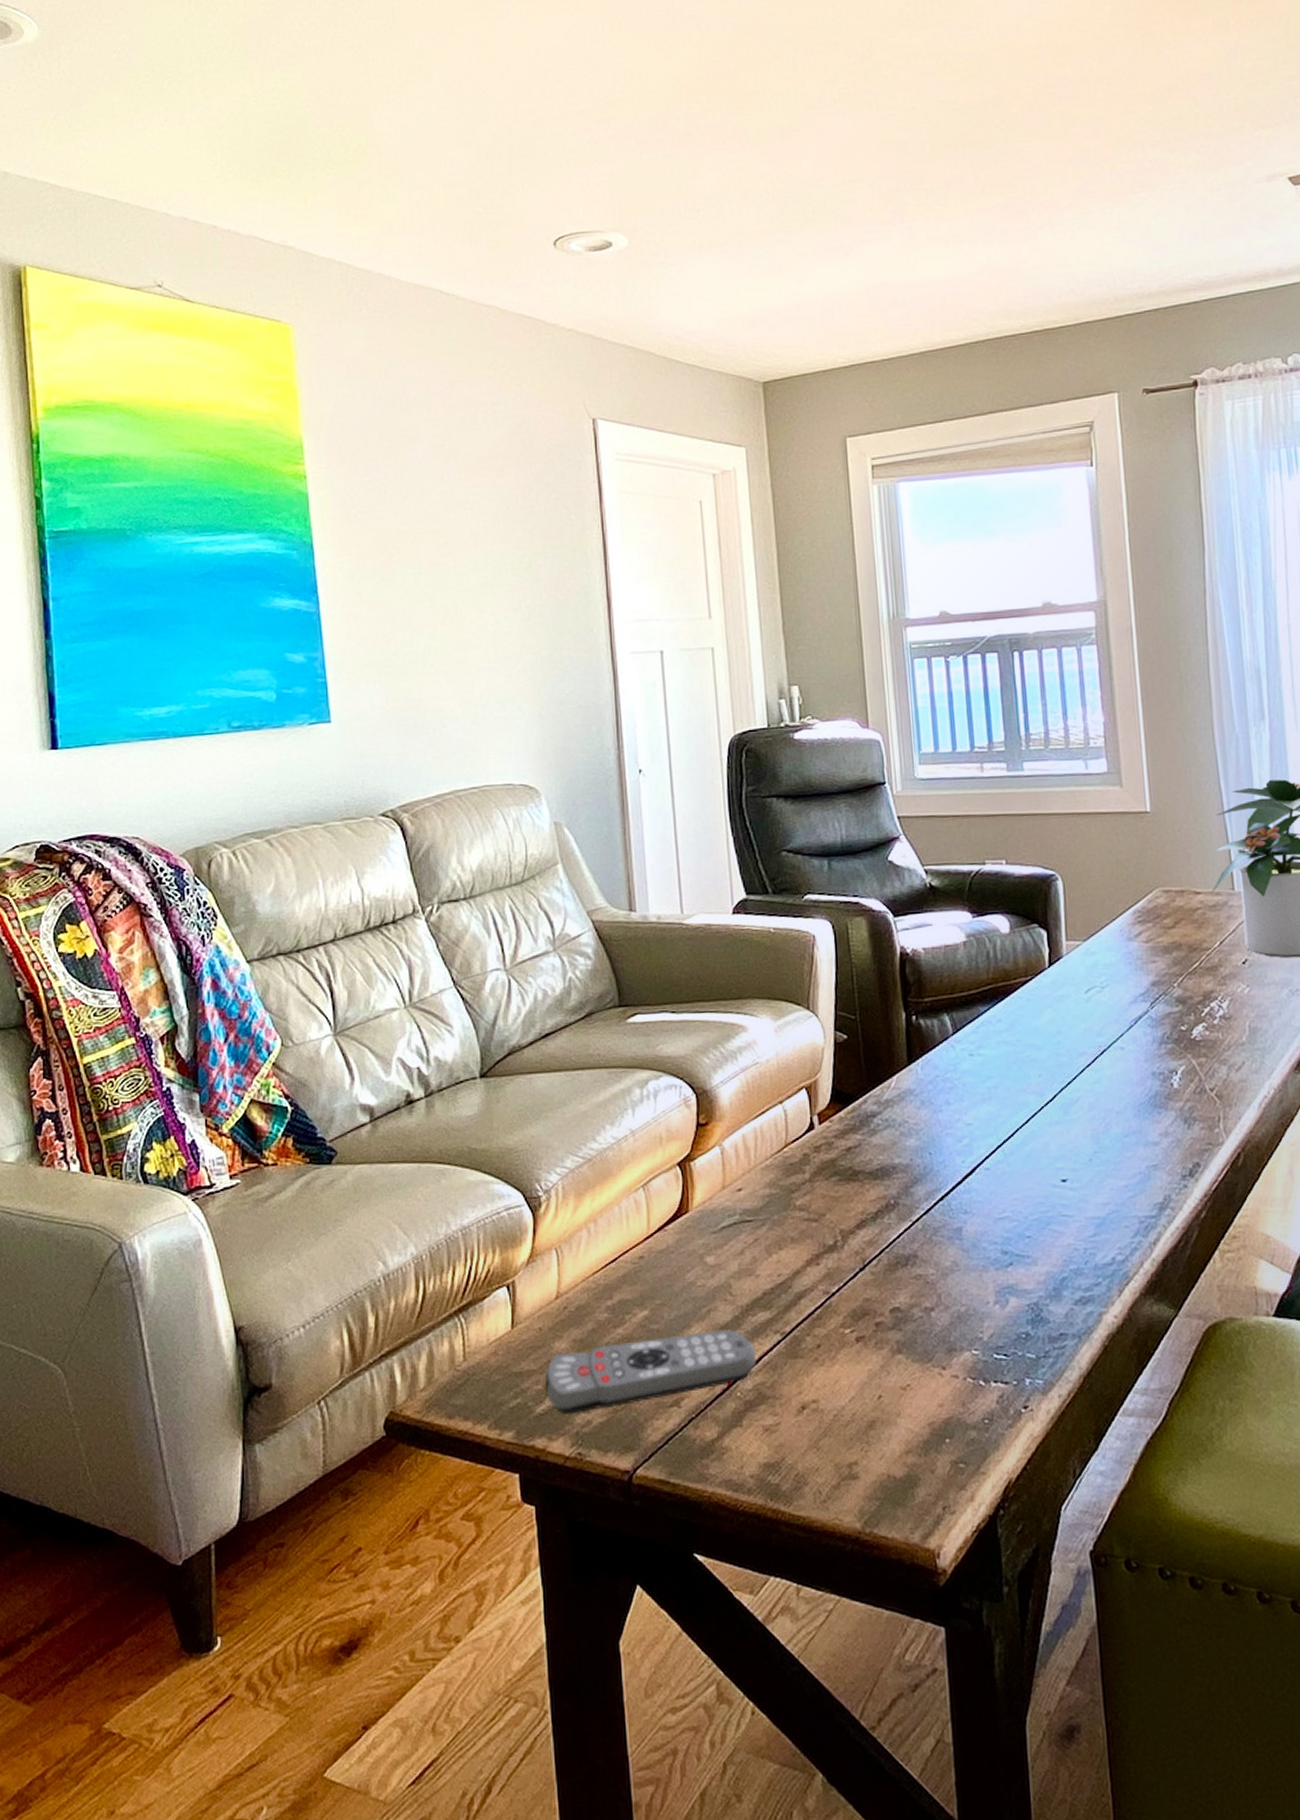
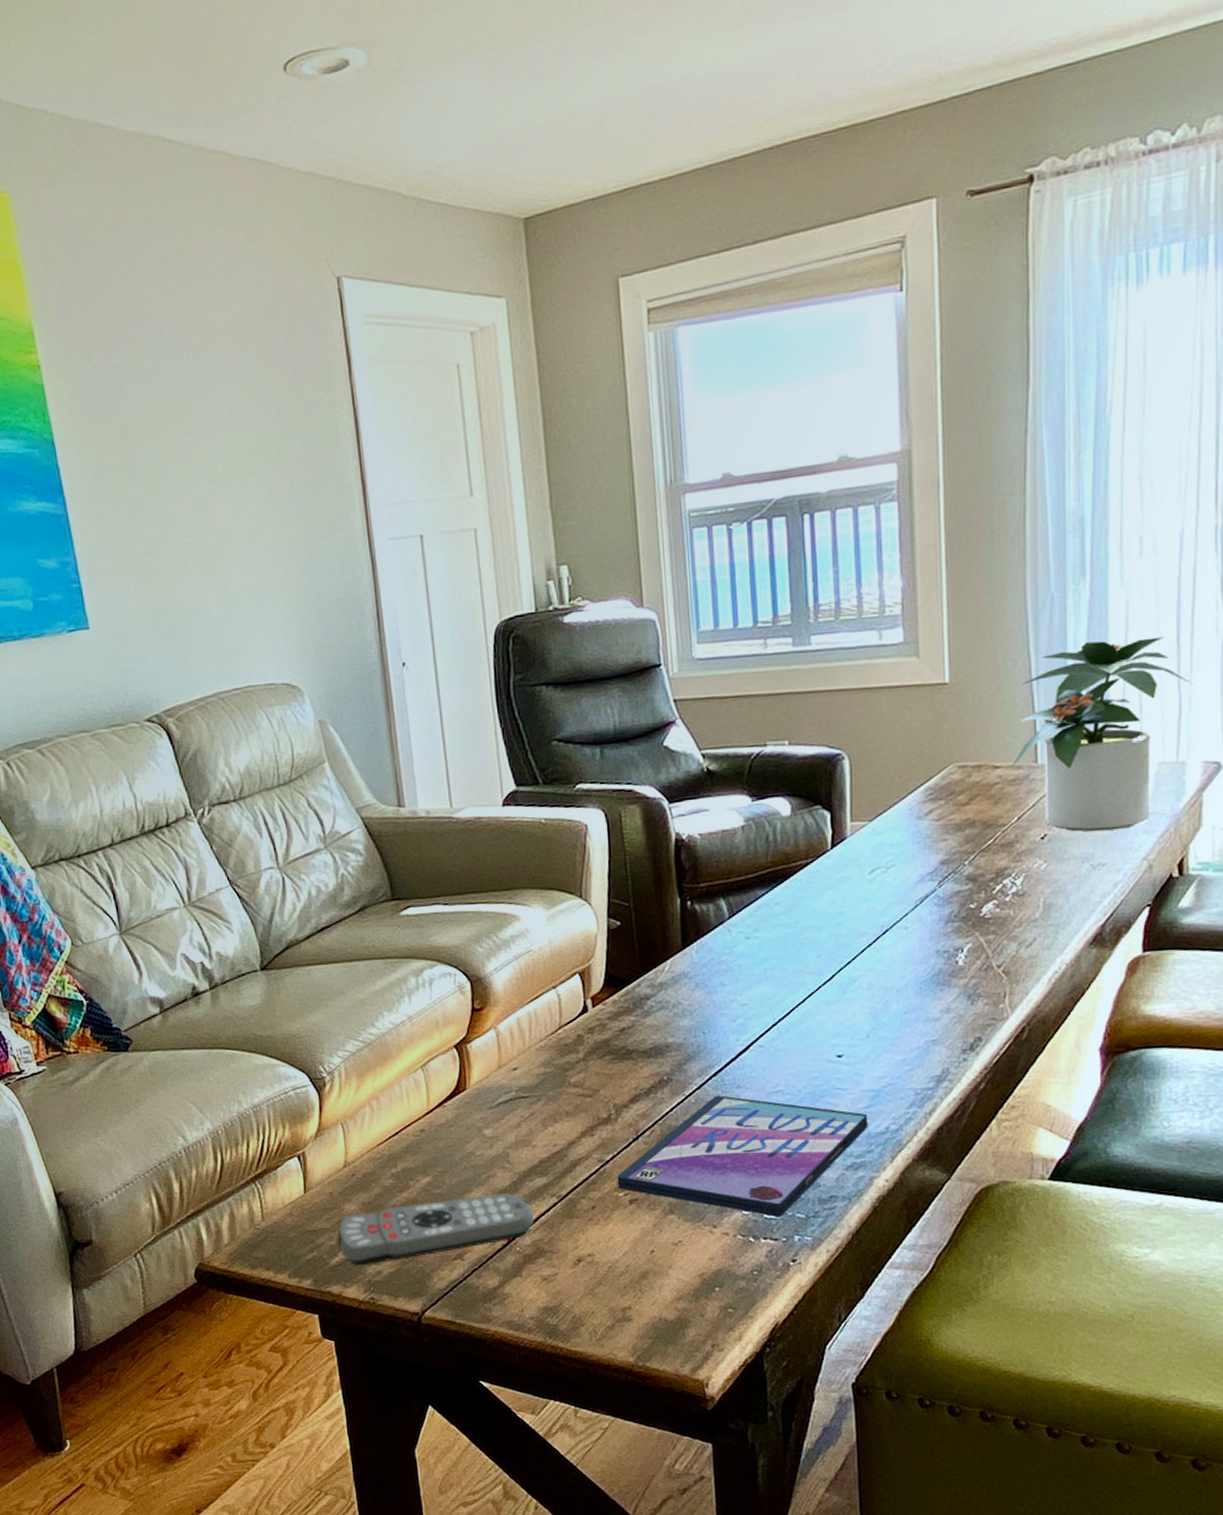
video game case: none [843,1221,1095,1357] -> present [617,1095,869,1217]

